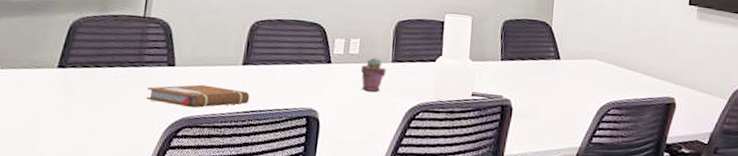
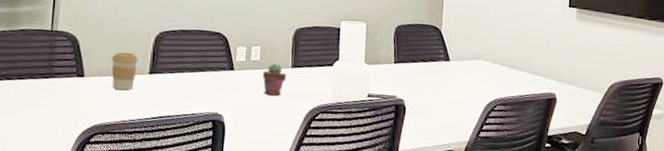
notebook: present [146,84,250,108] -> none [58,93,158,116]
coffee cup: none [203,41,232,81] -> present [111,52,138,90]

